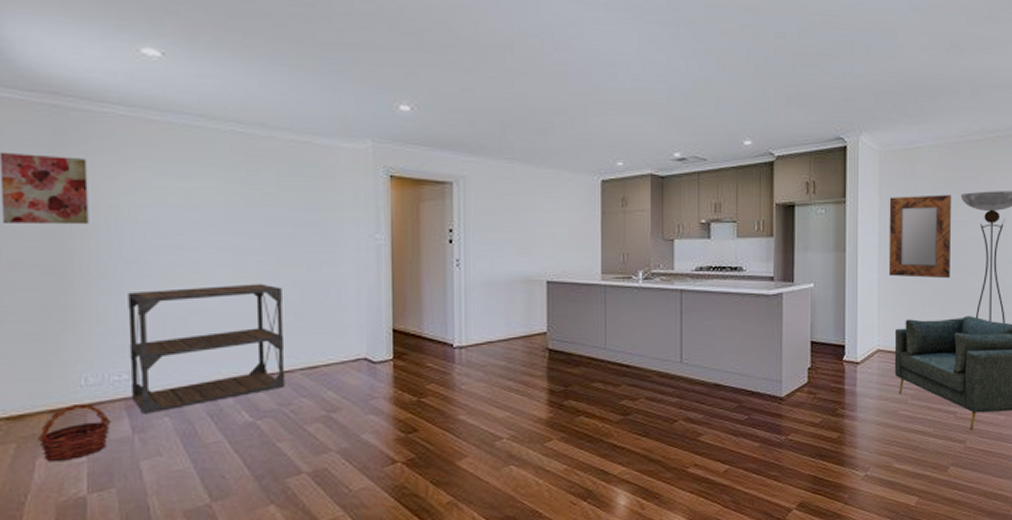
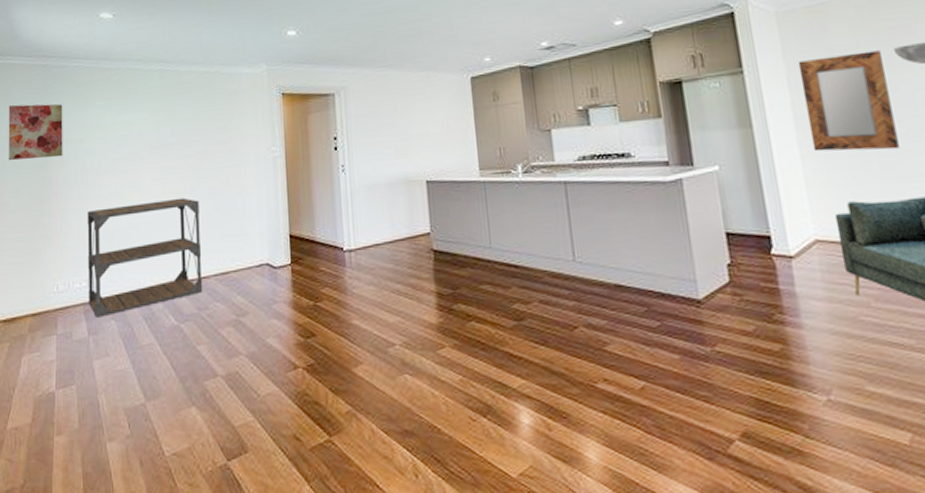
basket: present [38,404,111,462] -> none [24,309,74,360]

